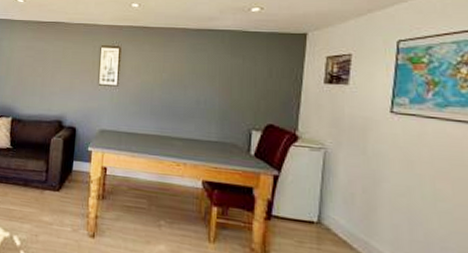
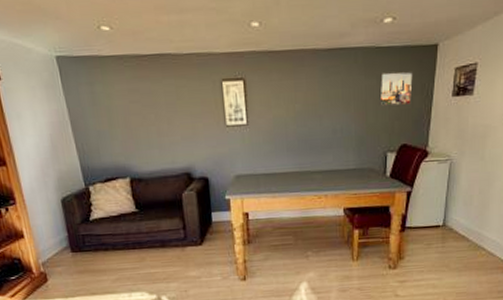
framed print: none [245,54,282,87] -> present [379,71,414,107]

